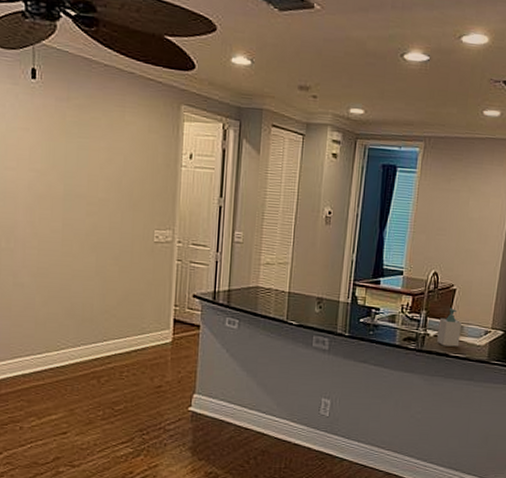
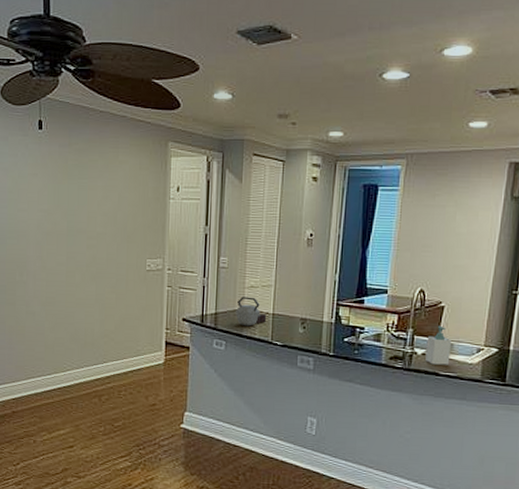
kettle: none [249,273,283,305] -> present [235,296,267,327]

